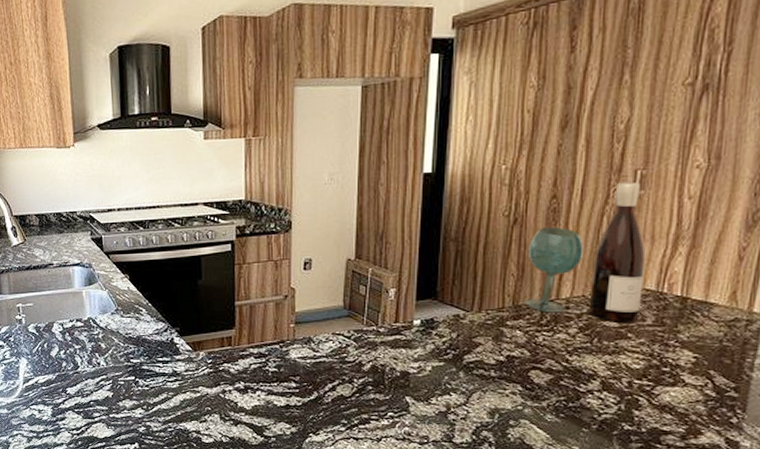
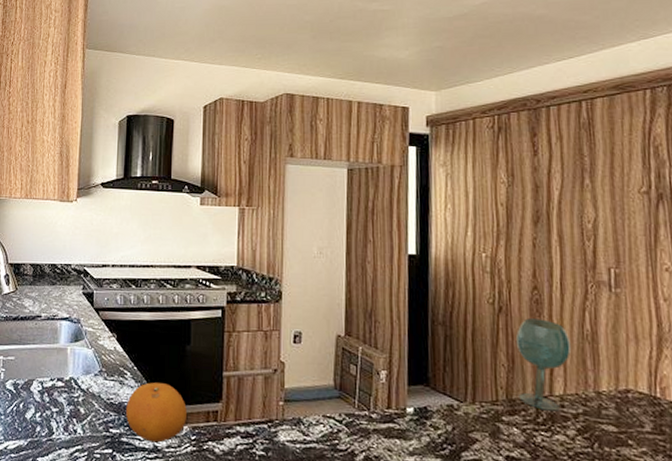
fruit: none [144,316,202,368] -> present [126,382,187,443]
bottle: present [588,181,646,323] -> none [582,279,637,428]

